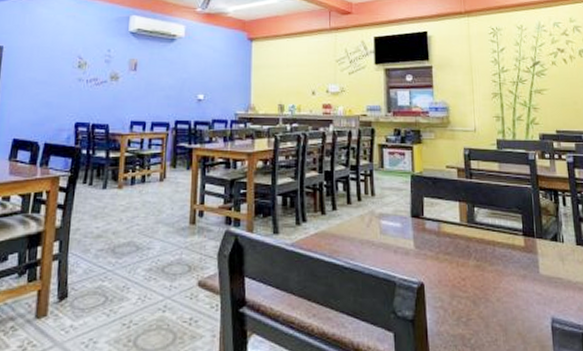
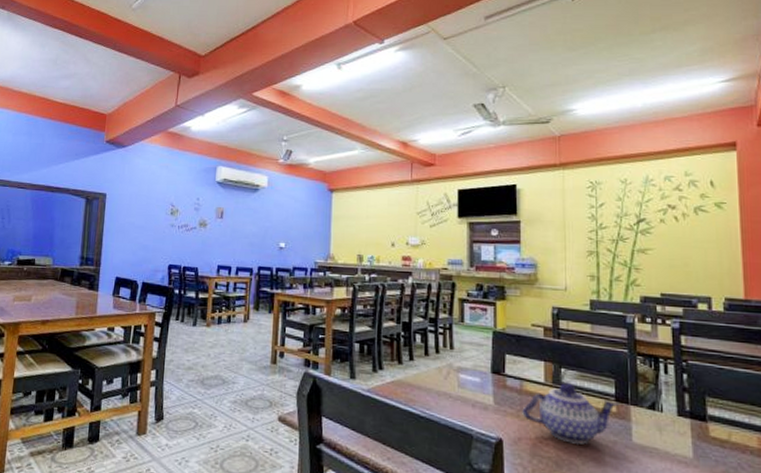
teapot: none [441,222,526,282] -> present [522,383,618,445]

